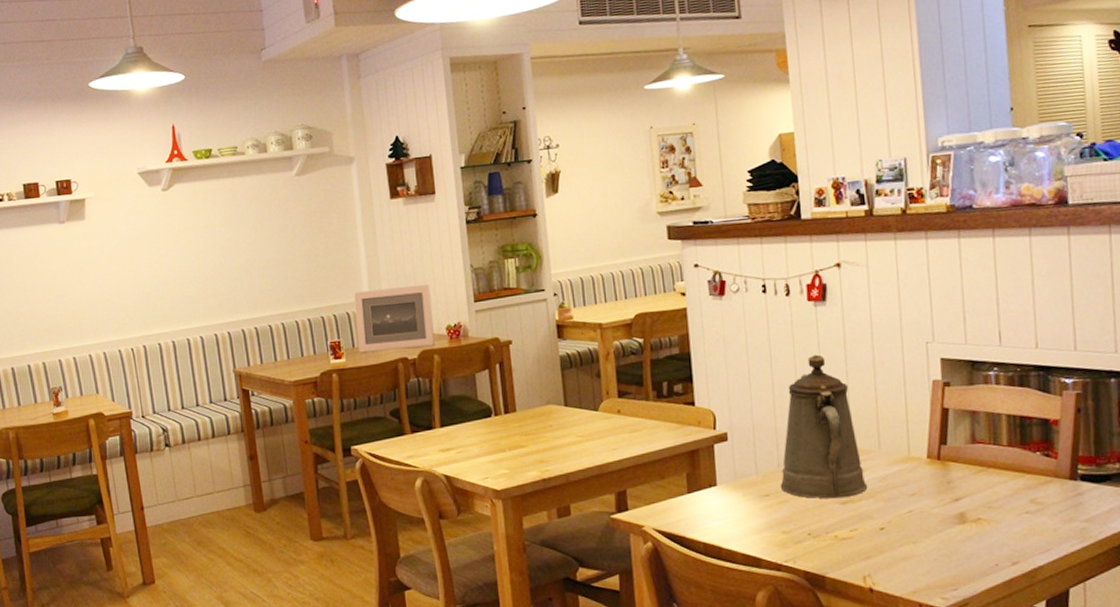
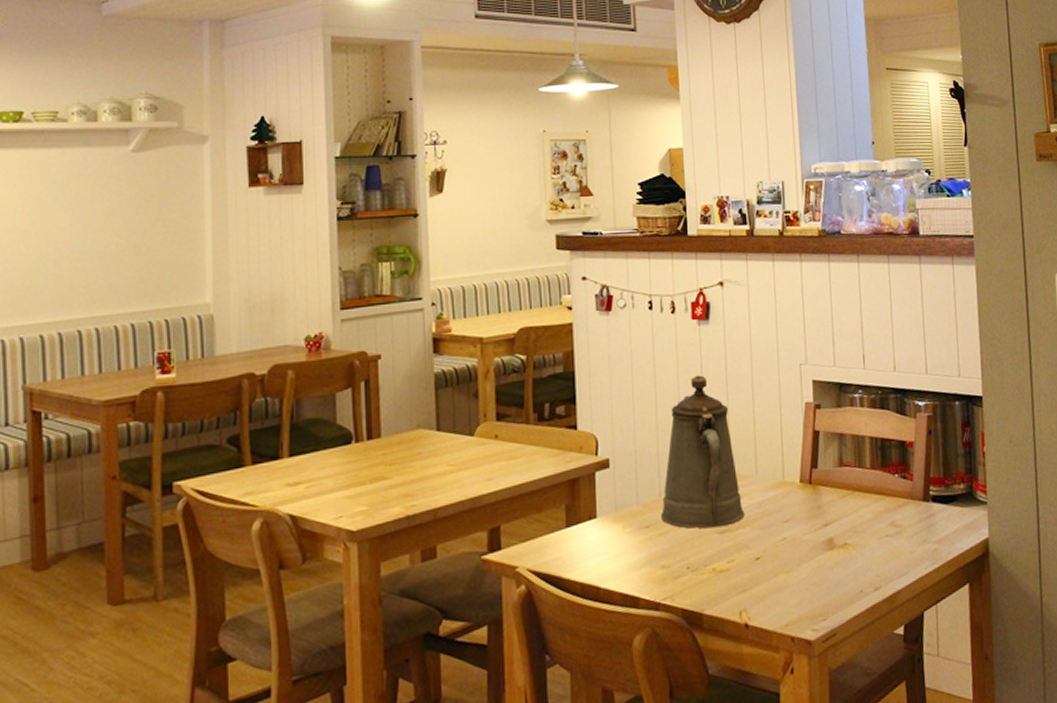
picture frame: present [354,284,435,353] -> none [192,287,290,366]

